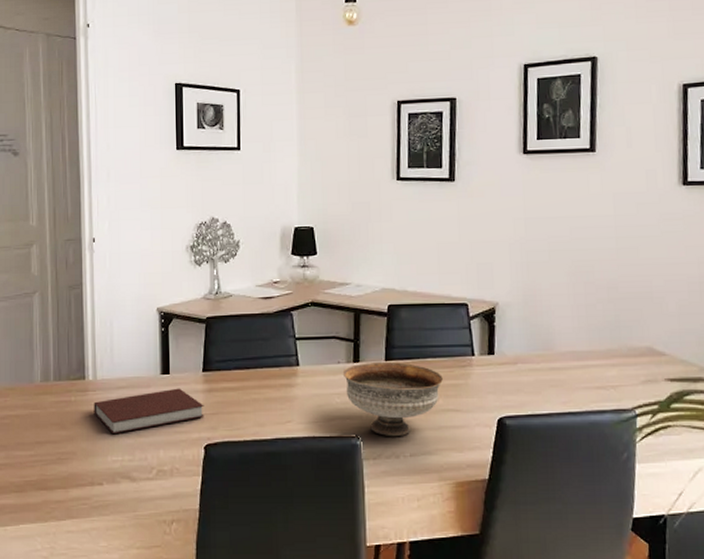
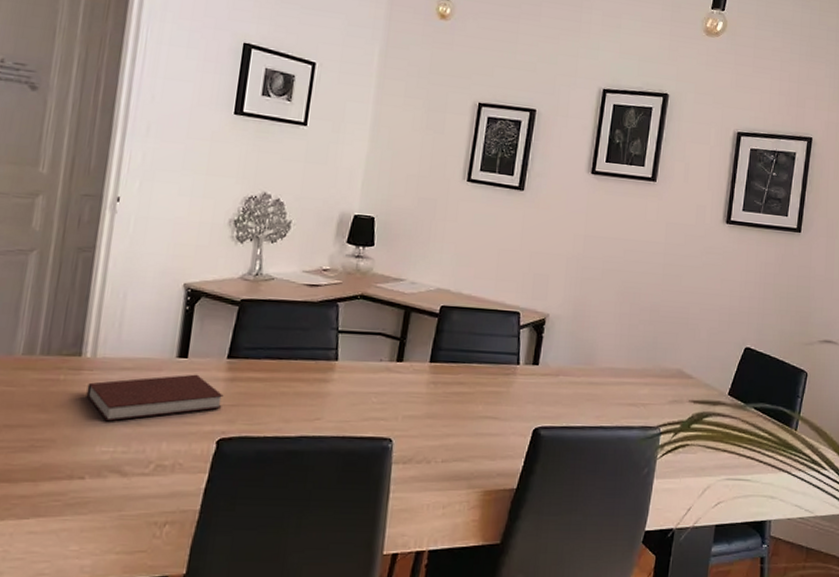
bowl: present [342,362,444,437] -> none [383,363,487,442]

